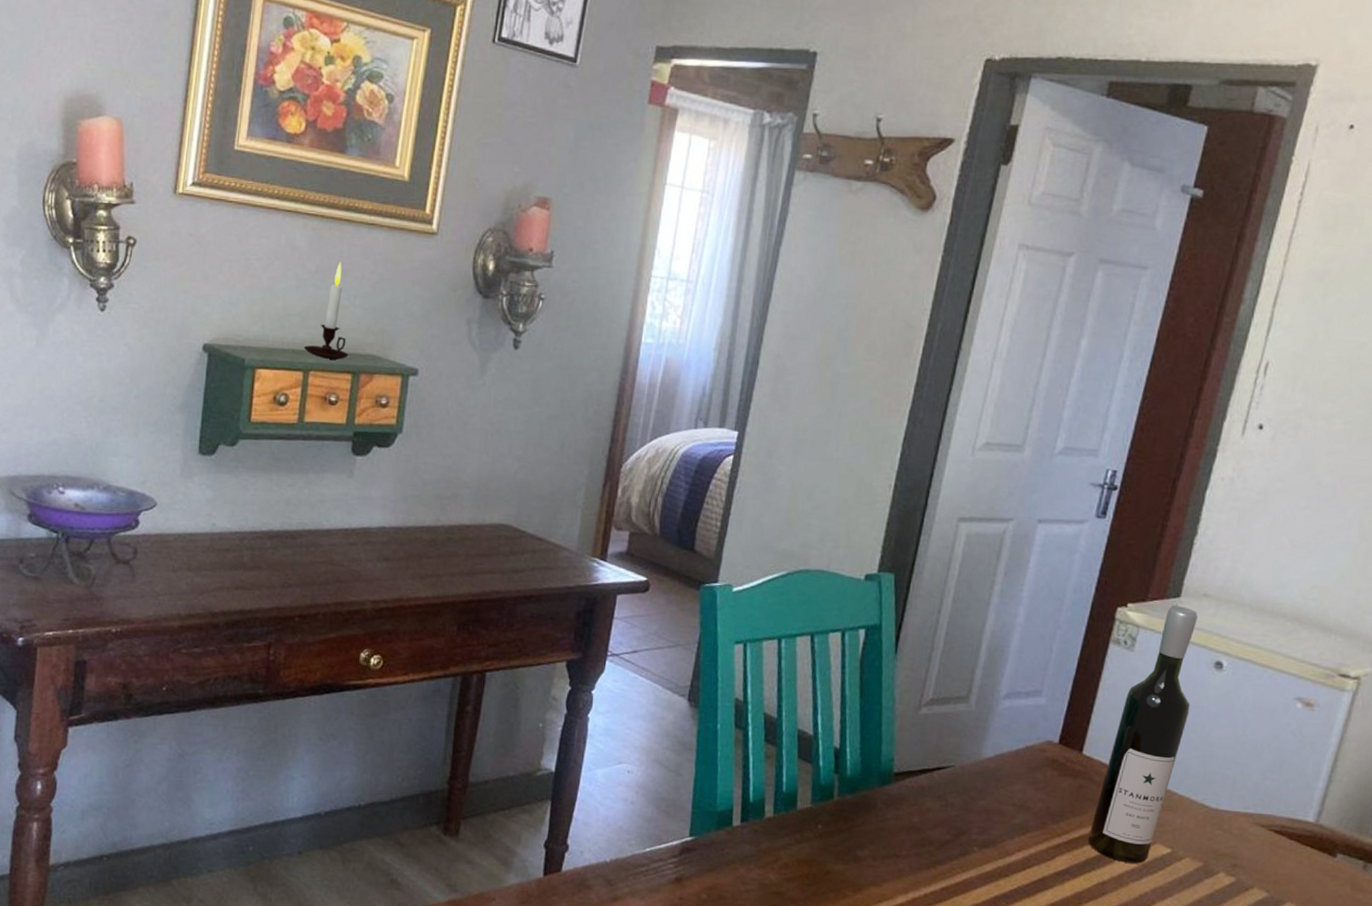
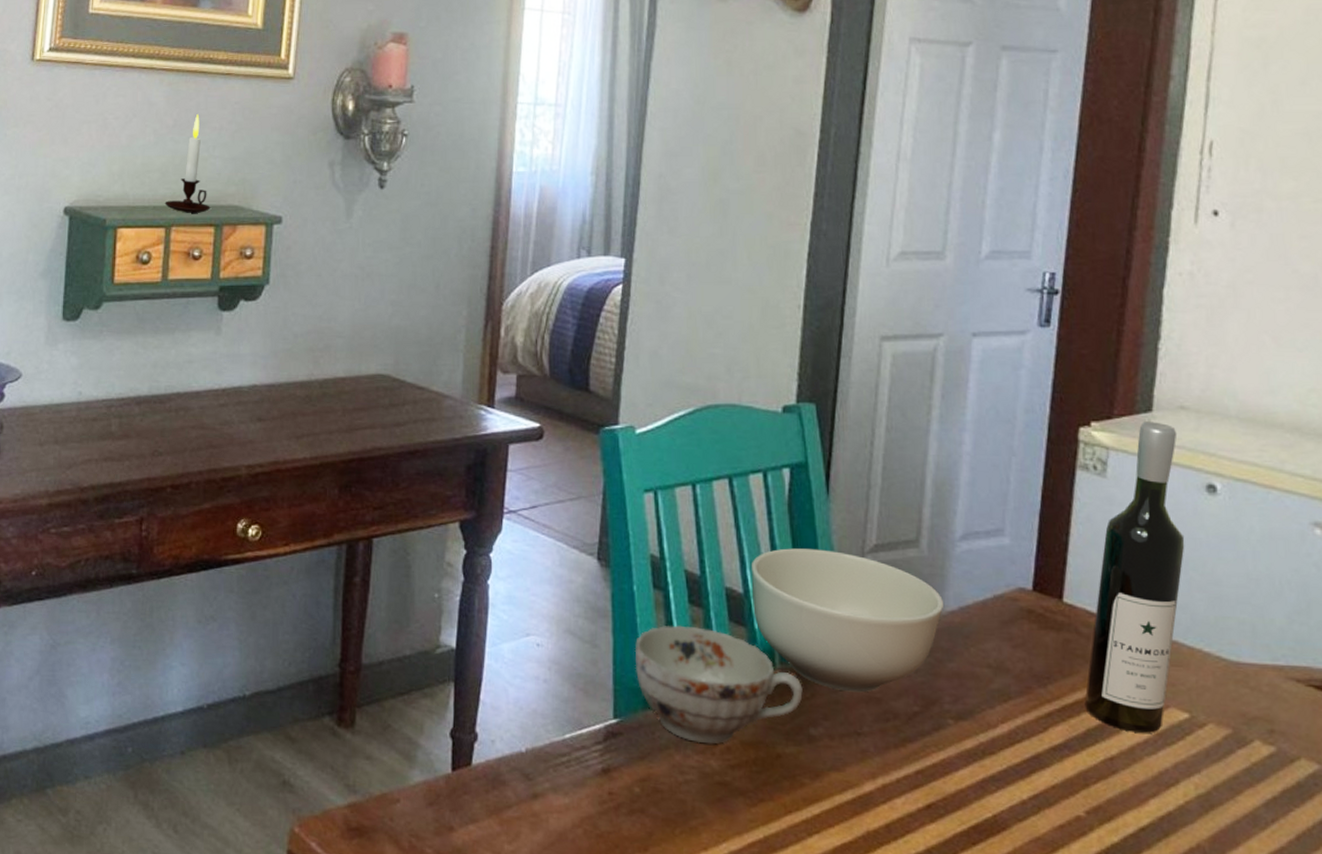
teacup: none [712,760,855,861] -> present [634,625,803,744]
bowl: none [820,698,984,823] -> present [751,548,944,693]

